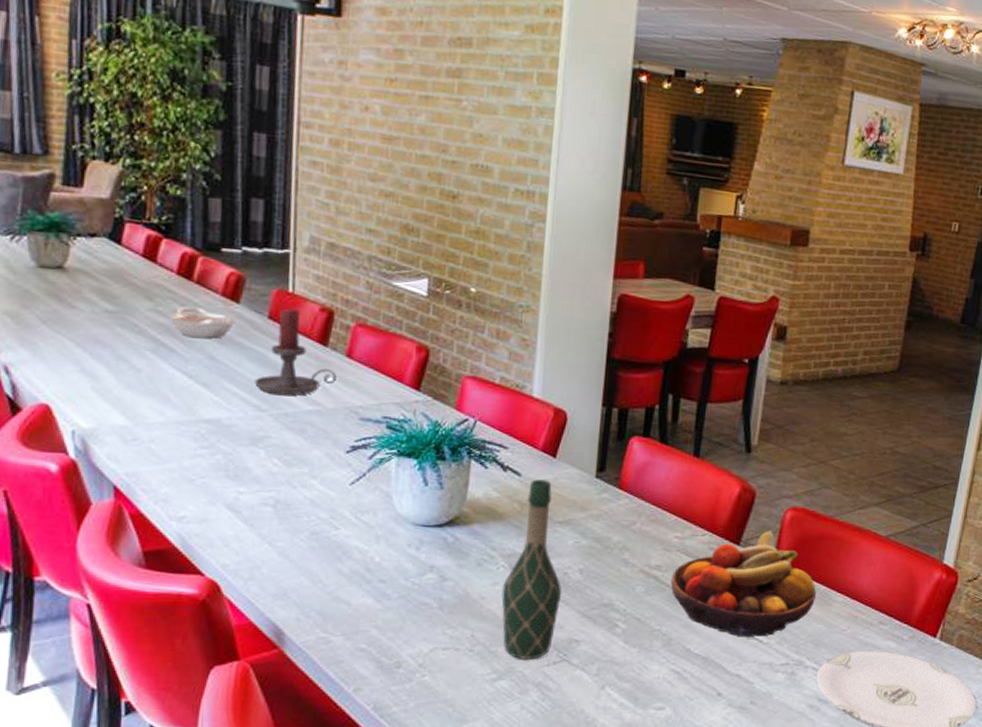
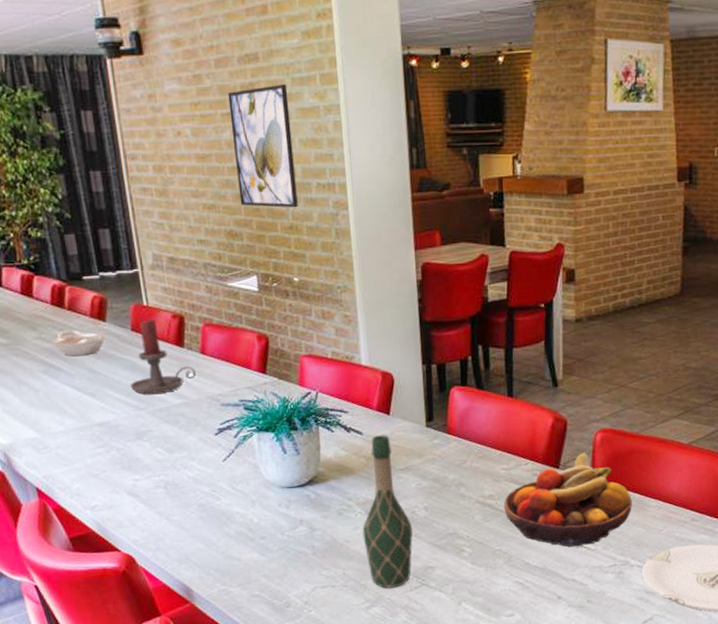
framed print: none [423,74,499,212] -> present [228,83,298,208]

